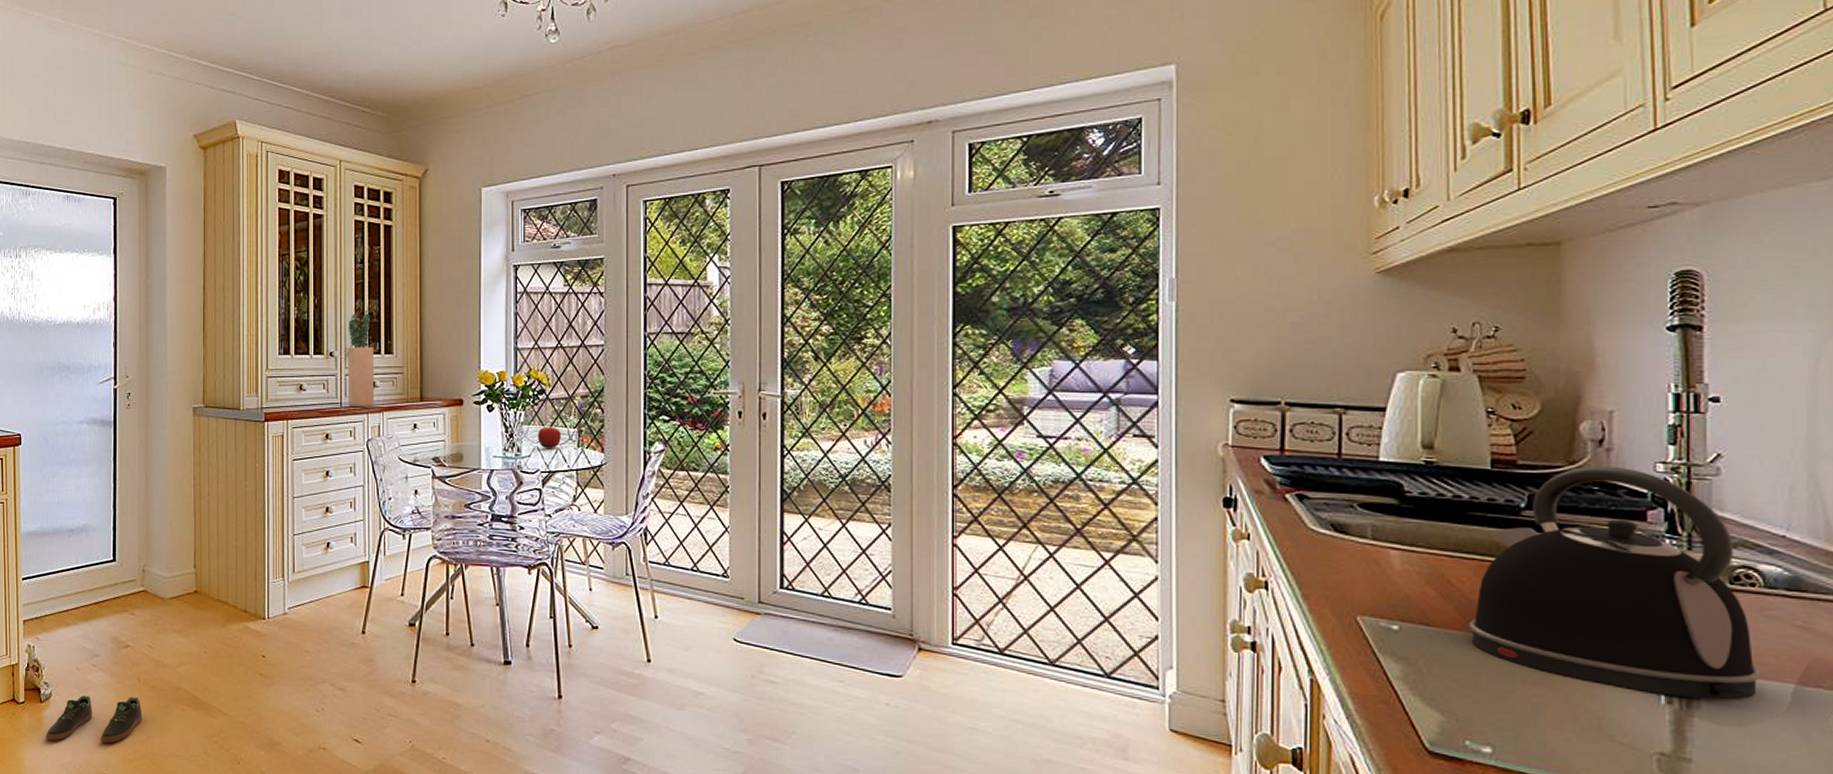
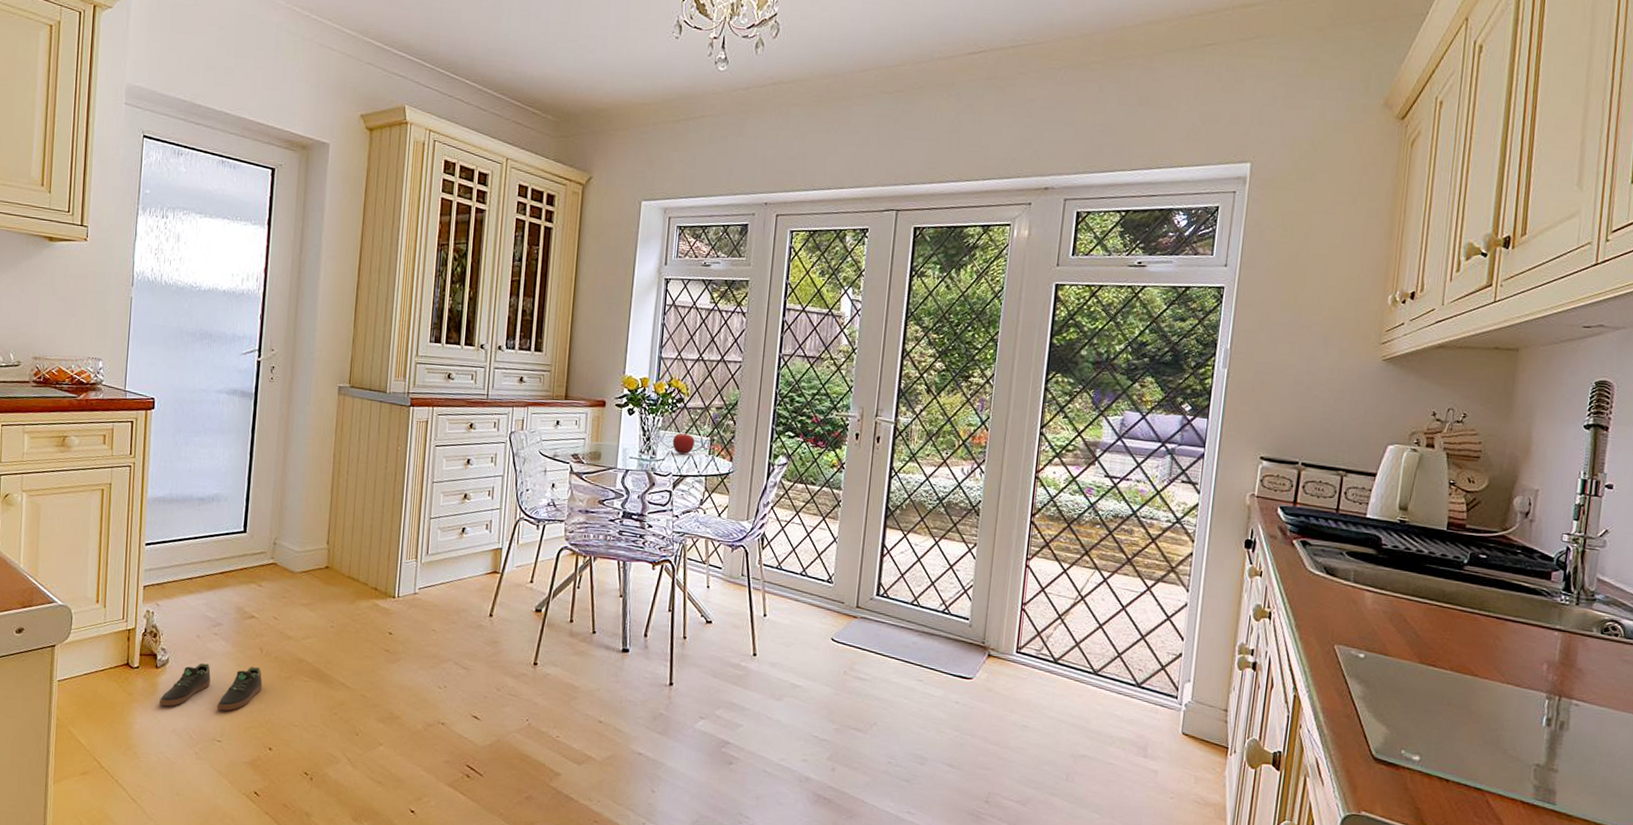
vase: present [347,306,374,408] -> none [494,303,525,401]
kettle: present [1467,466,1763,701] -> none [1414,533,1614,725]

